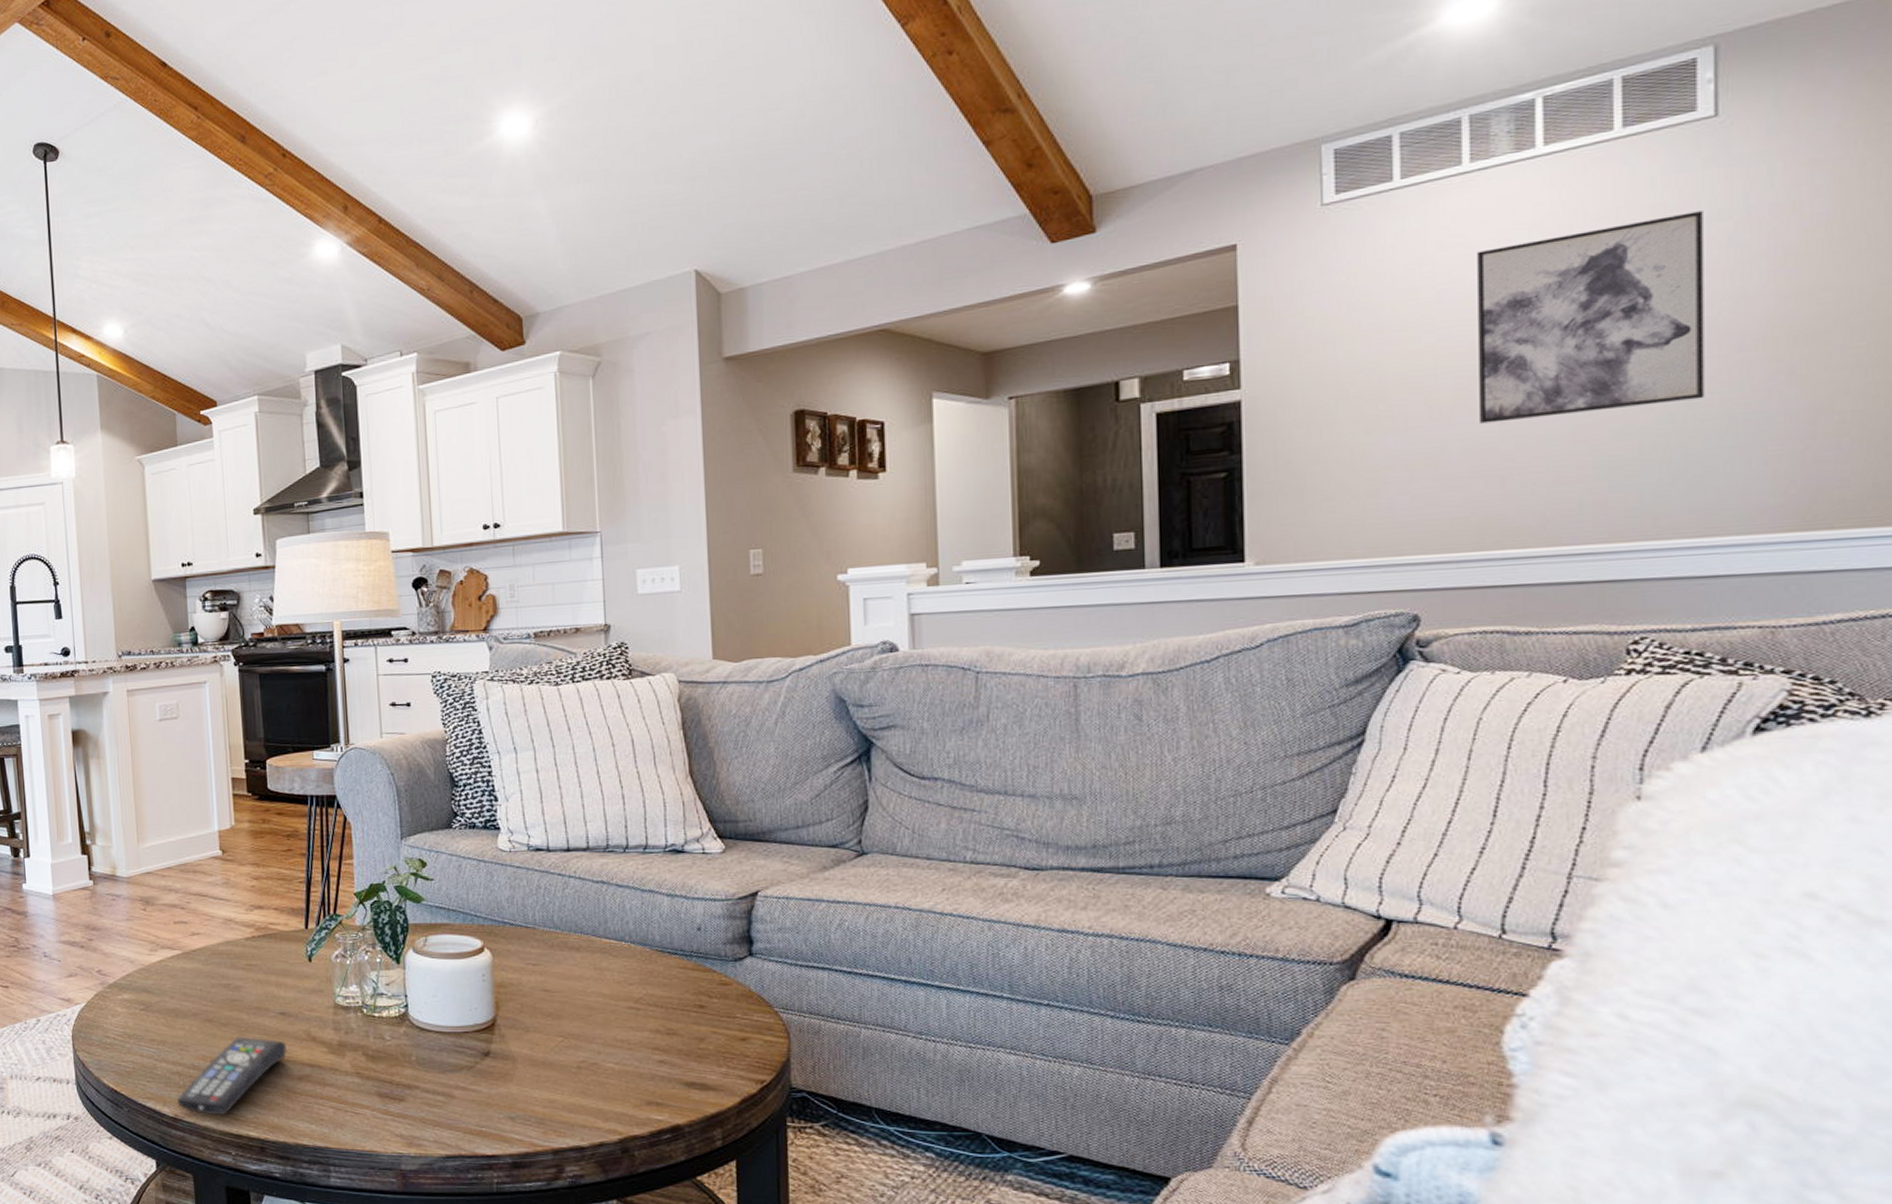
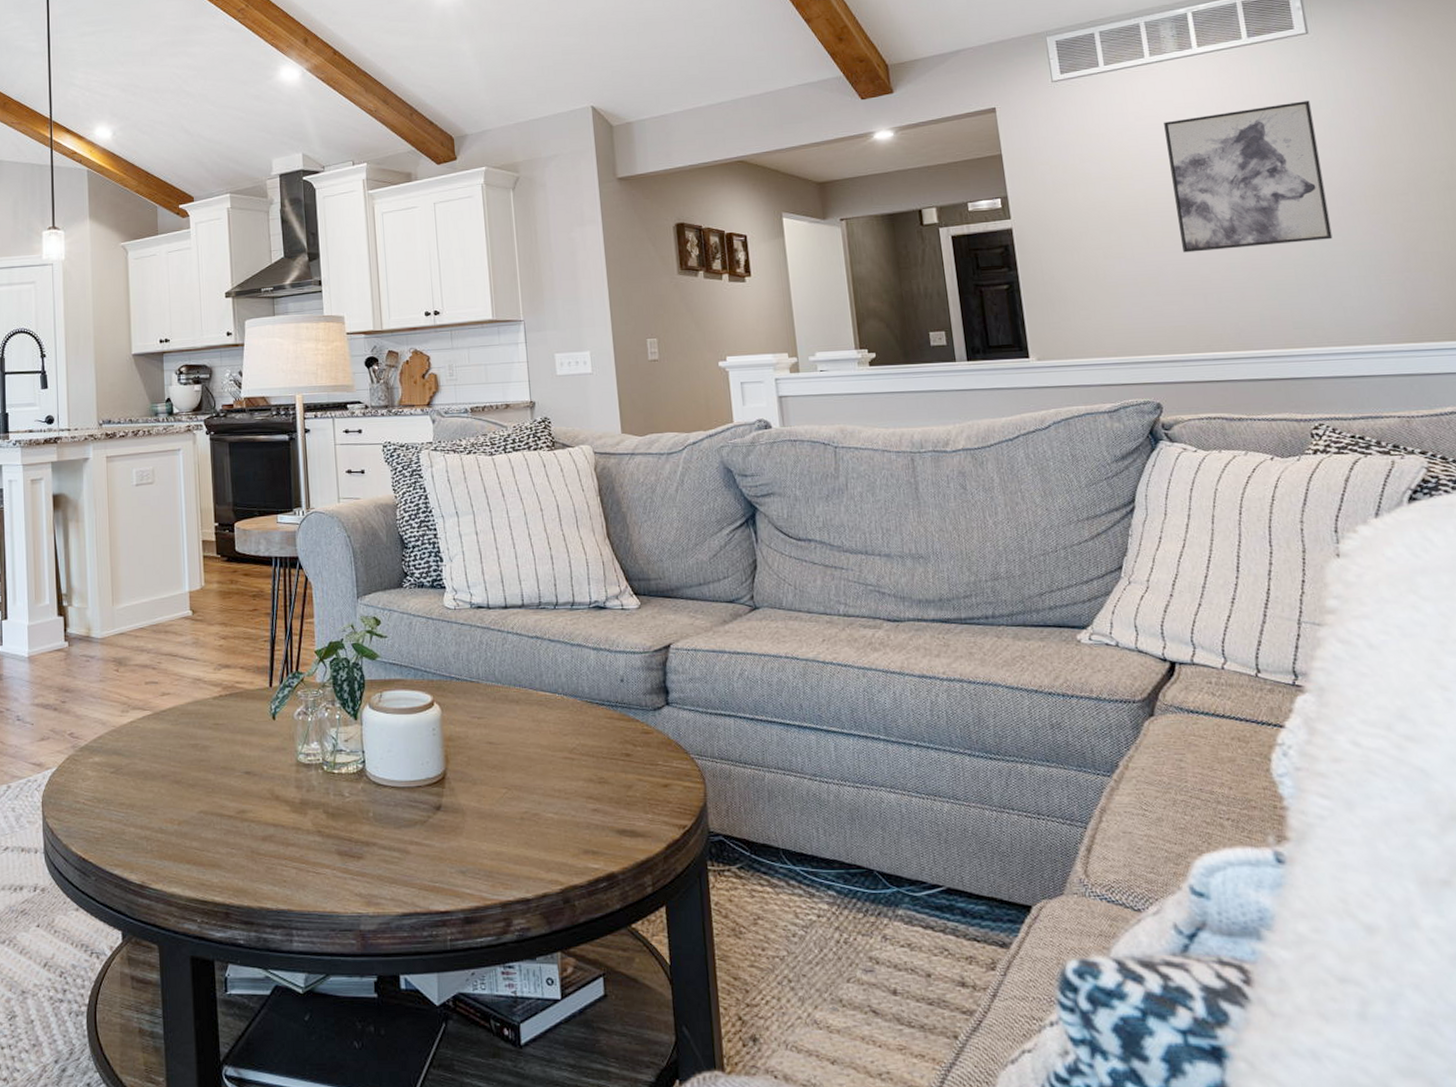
remote control: present [177,1037,287,1116] -> none [144,797,251,881]

